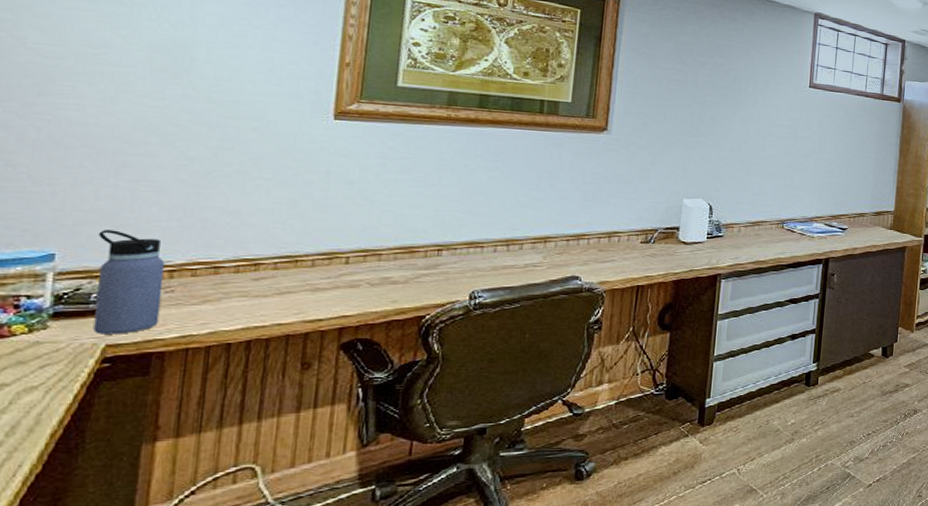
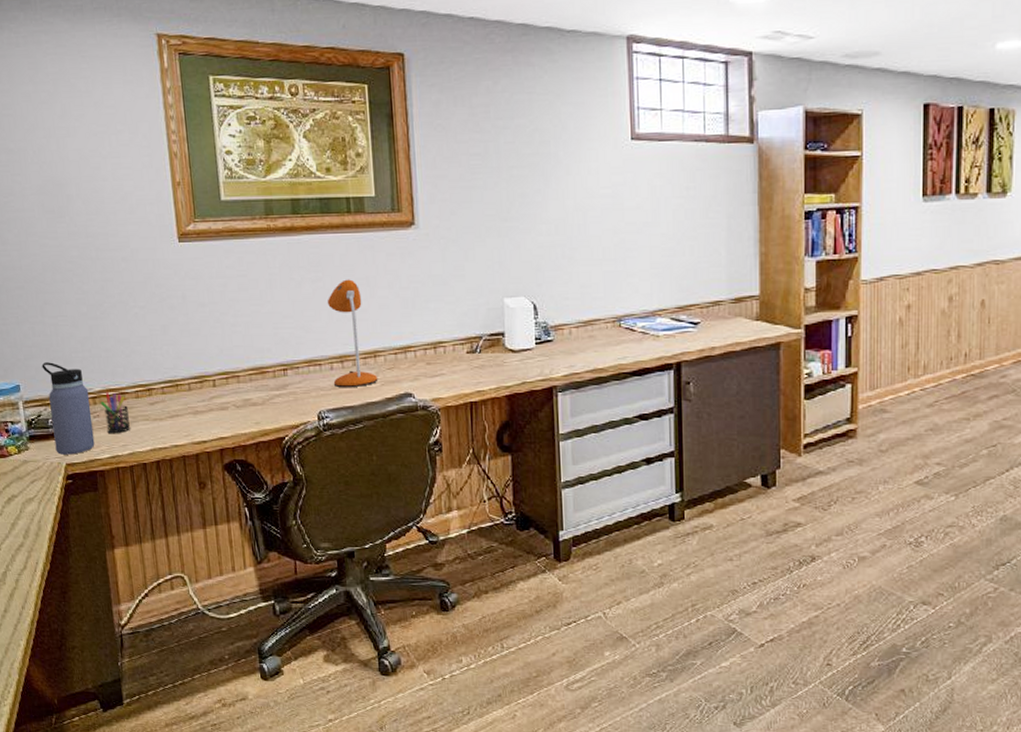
pen holder: none [179,265,222,311] -> present [100,392,131,434]
desk lamp: none [495,171,545,270] -> present [327,279,378,388]

